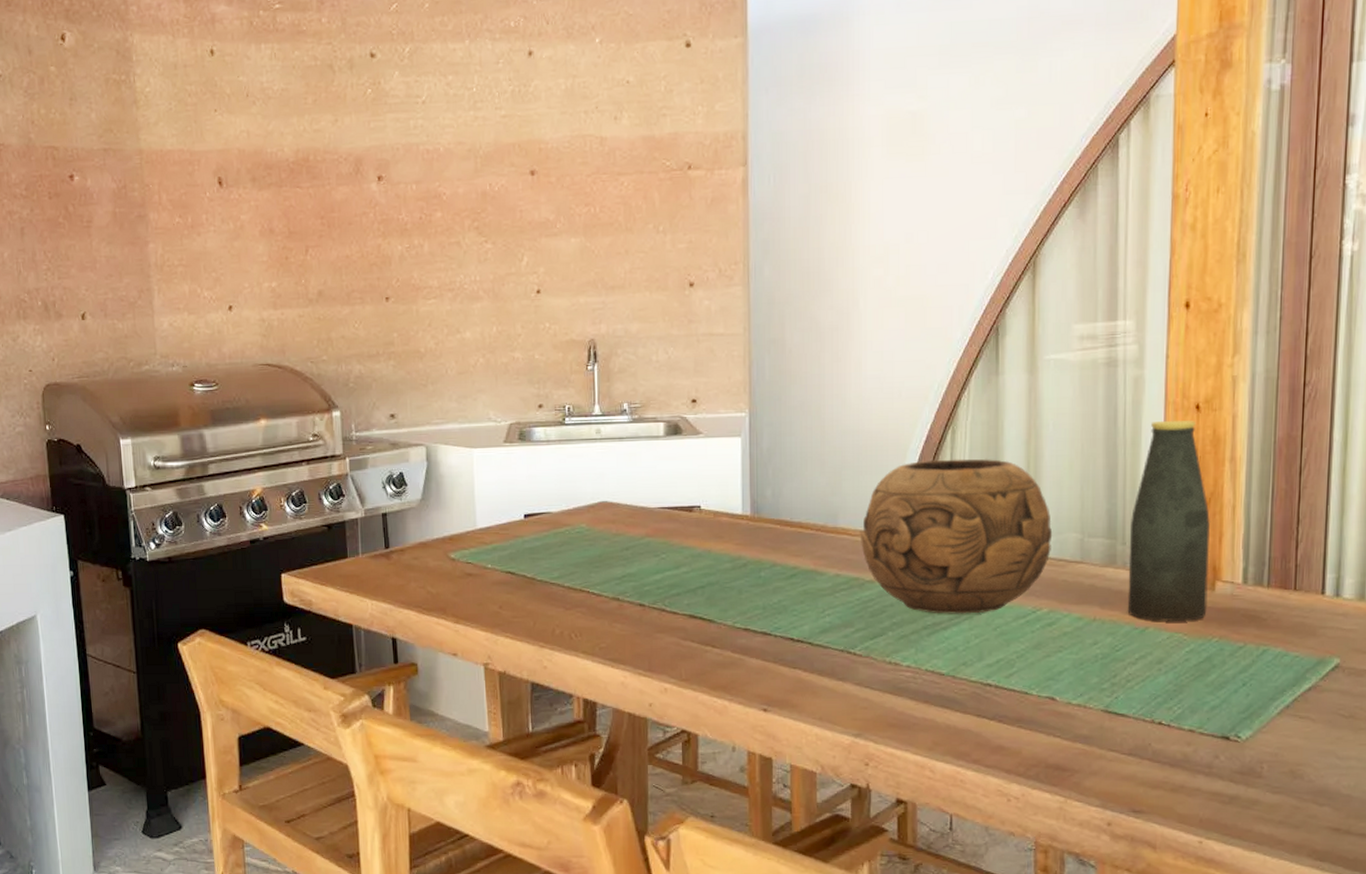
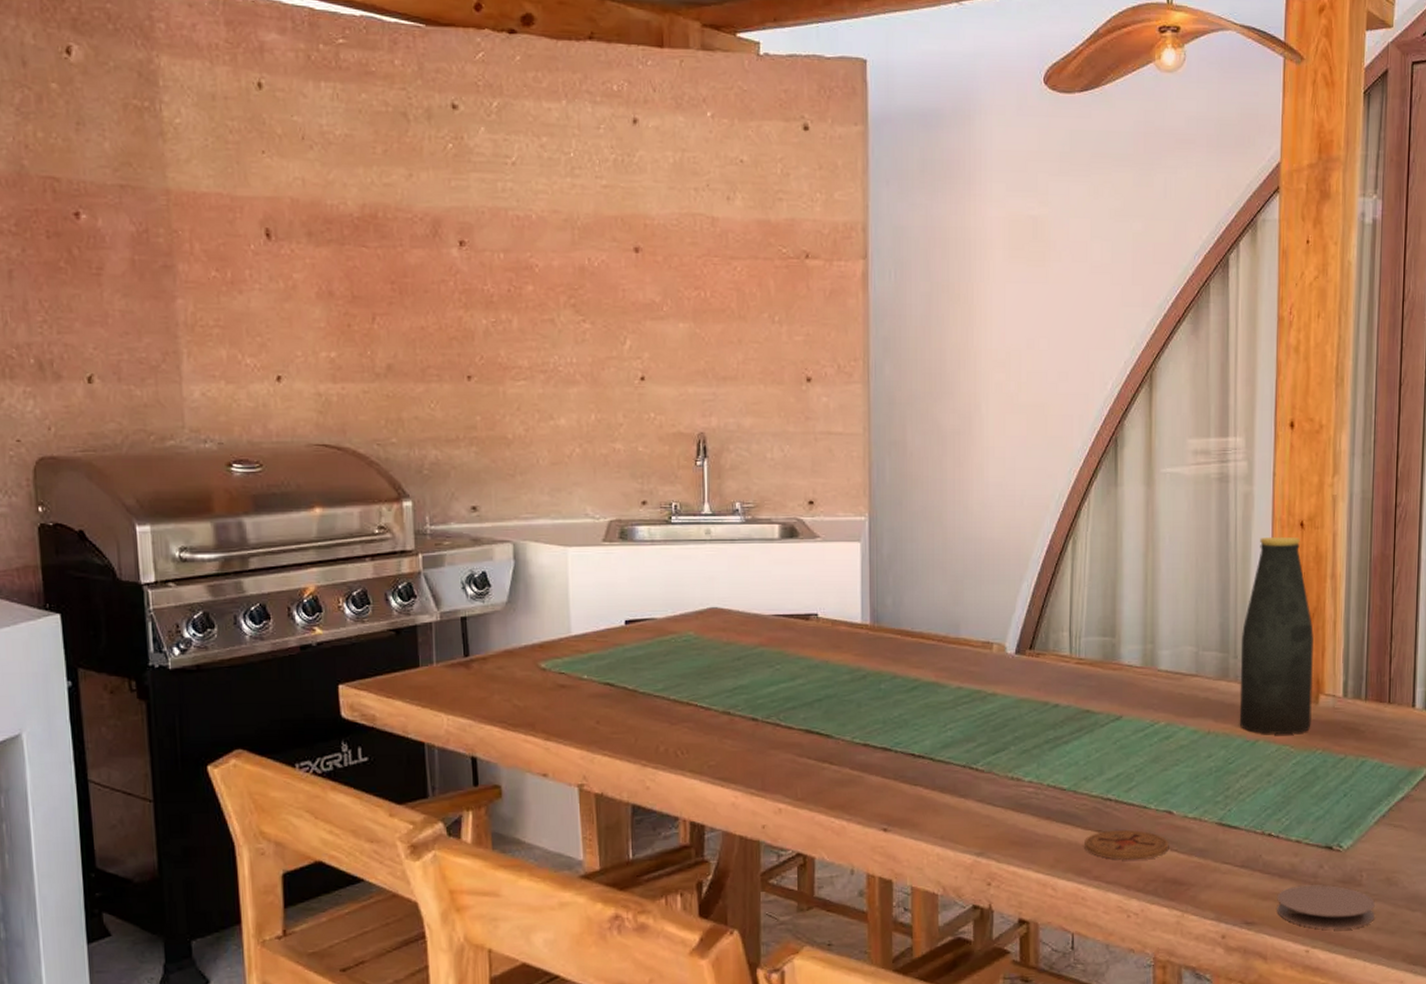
decorative bowl: present [861,458,1053,614] -> none [983,570,1169,728]
coaster: none [963,716,1052,745] -> present [1084,830,1169,860]
coaster: none [1167,775,1277,821] -> present [1277,884,1375,930]

